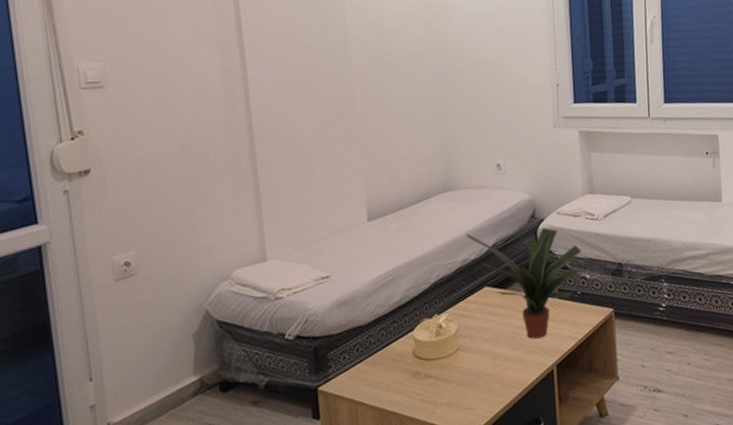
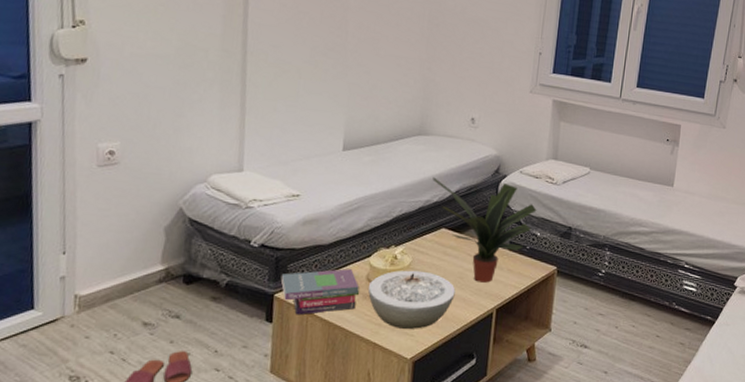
books: none [322,347,408,407] -> present [280,269,360,315]
ashtray: none [416,336,510,404] -> present [367,270,456,329]

